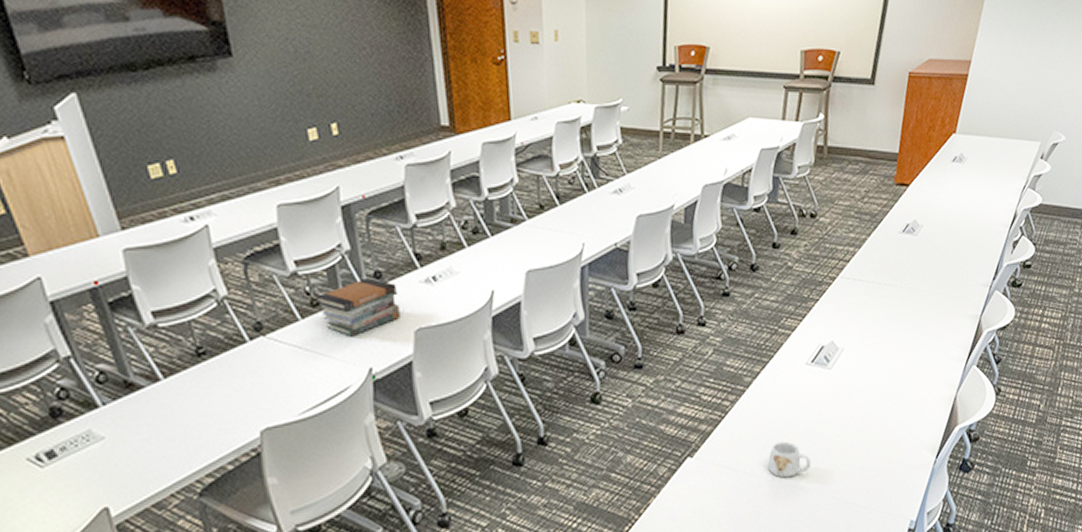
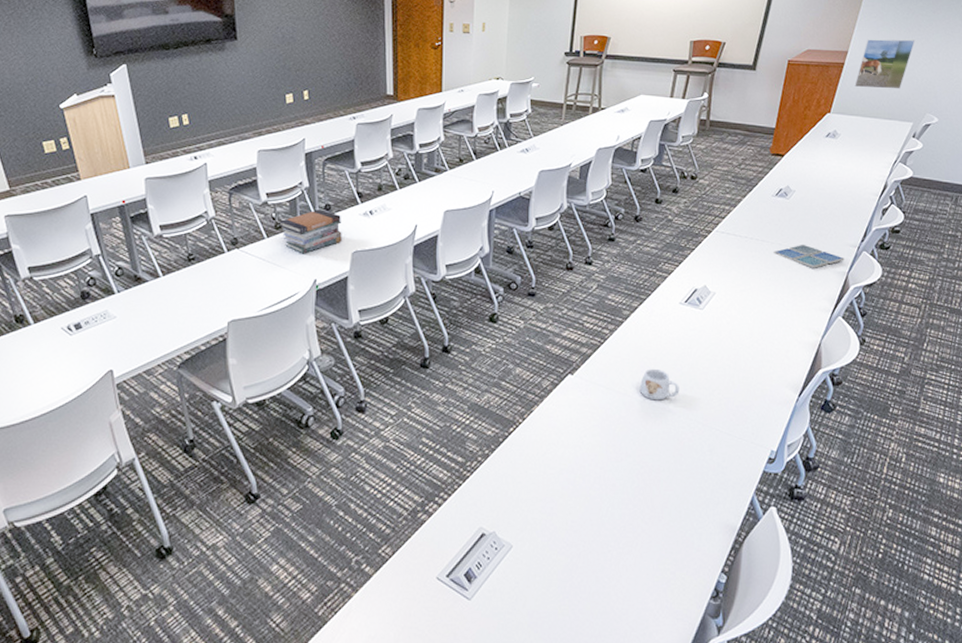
drink coaster: none [903,286,977,313] -> present [773,244,844,268]
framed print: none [980,45,1040,104] -> present [855,39,915,89]

